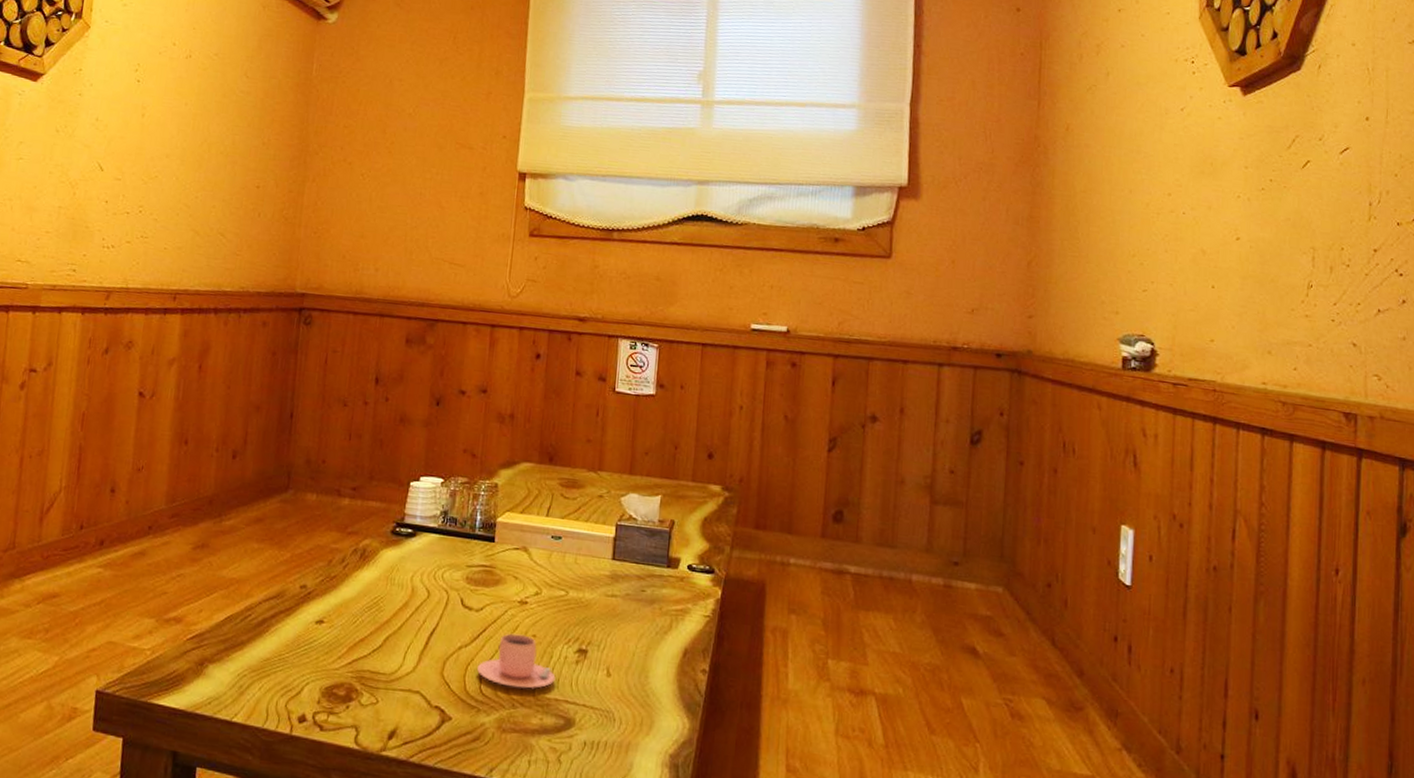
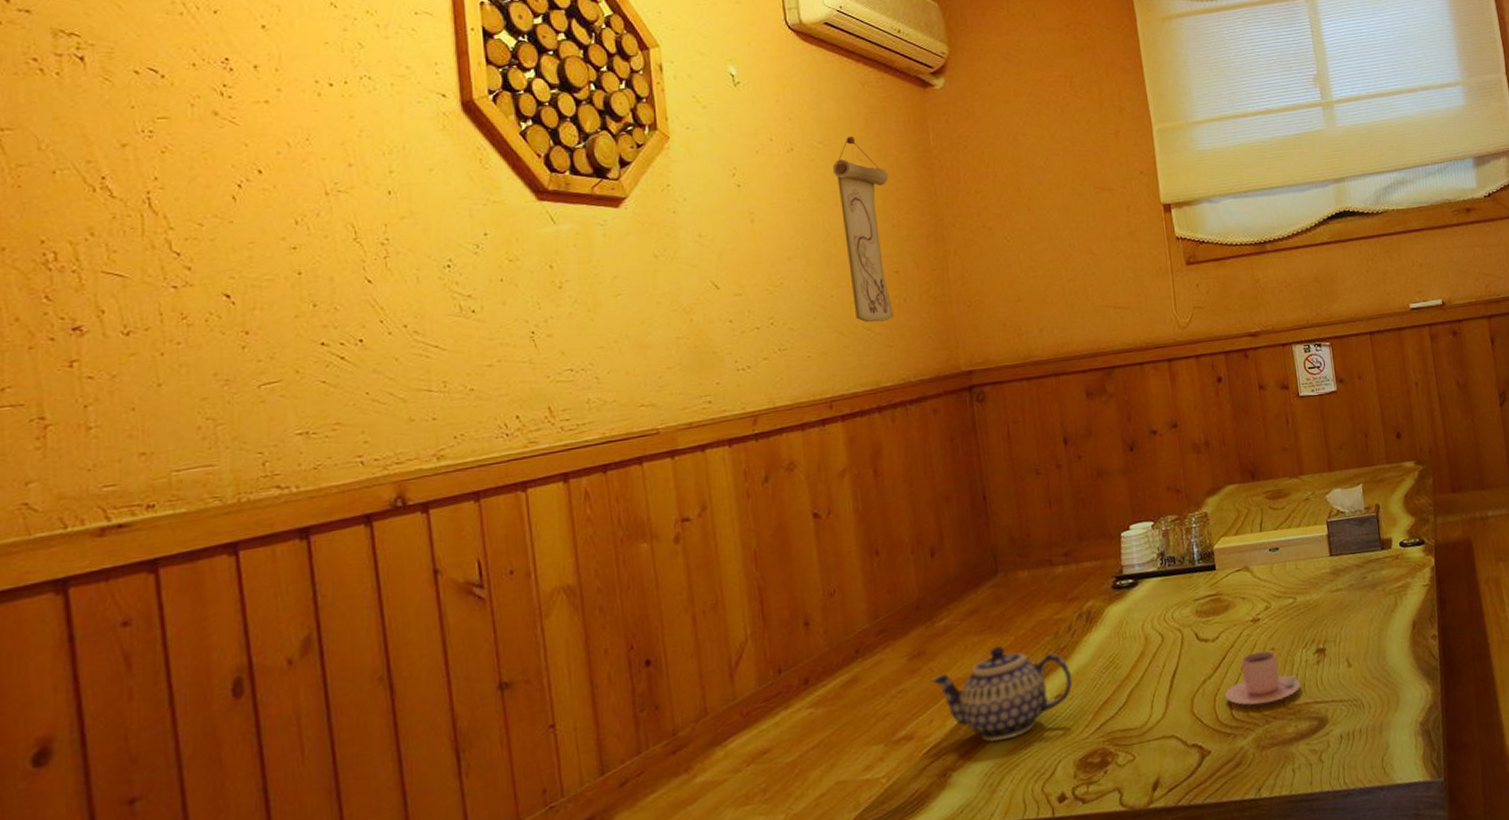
teapot: none [208,558,336,649] -> present [931,646,1073,742]
wall scroll: none [213,53,269,231] -> present [832,136,894,323]

